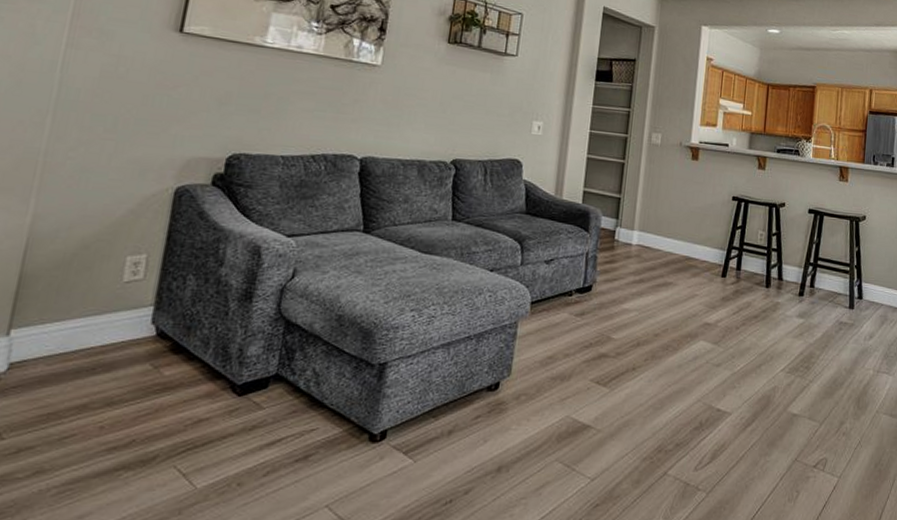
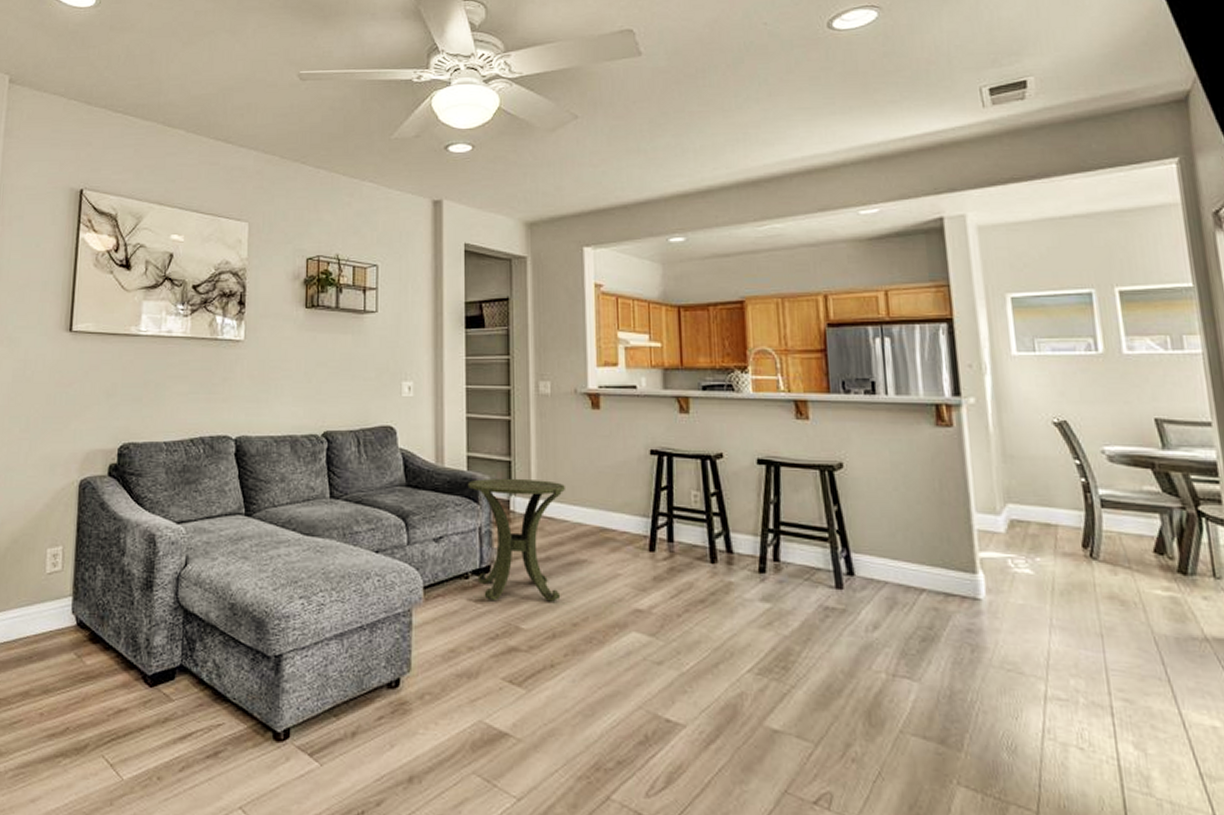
side table: none [579,211,663,316] -> present [467,478,565,602]

